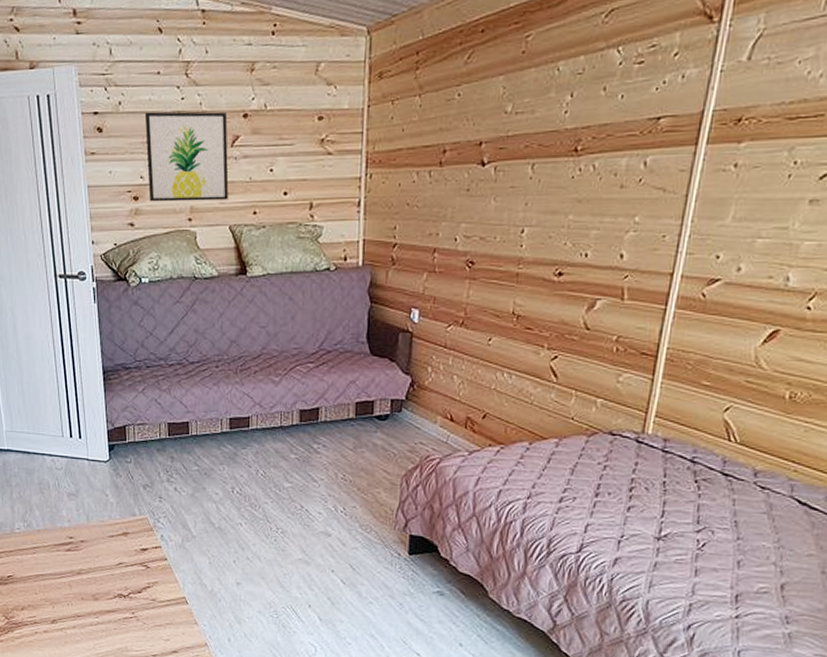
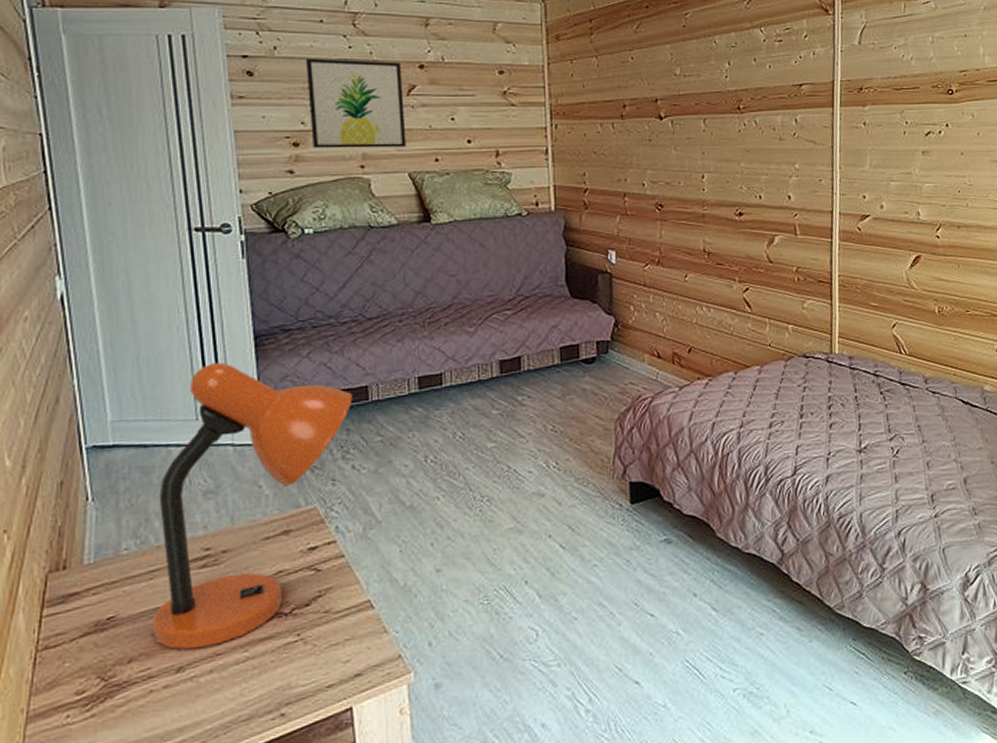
desk lamp: none [36,392,176,609] -> present [152,363,352,650]

